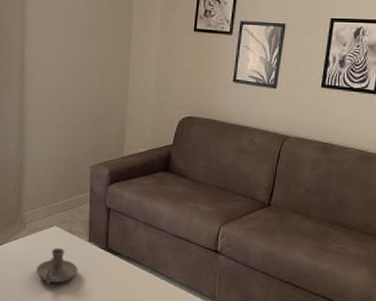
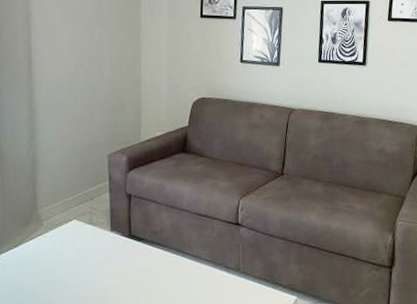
candle holder: present [36,247,78,285] -> none [57,241,102,282]

